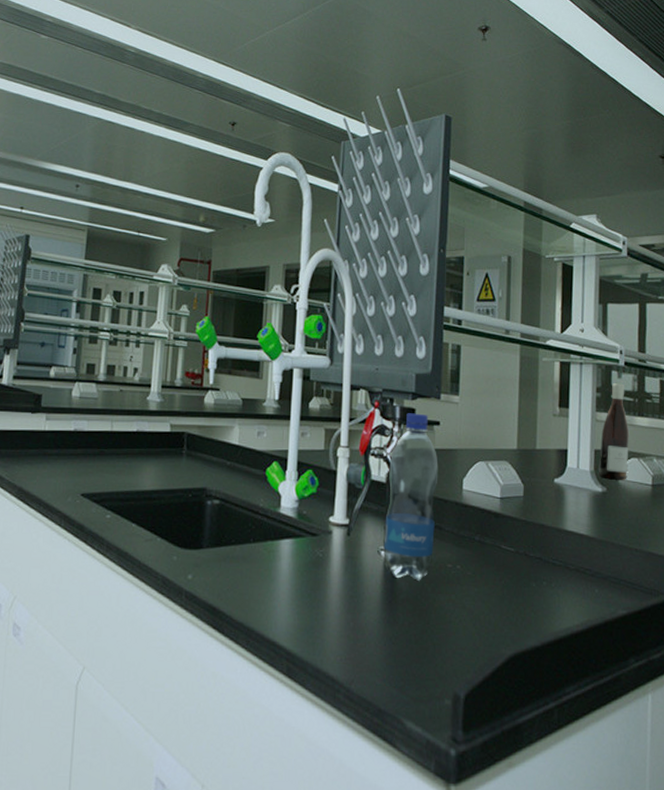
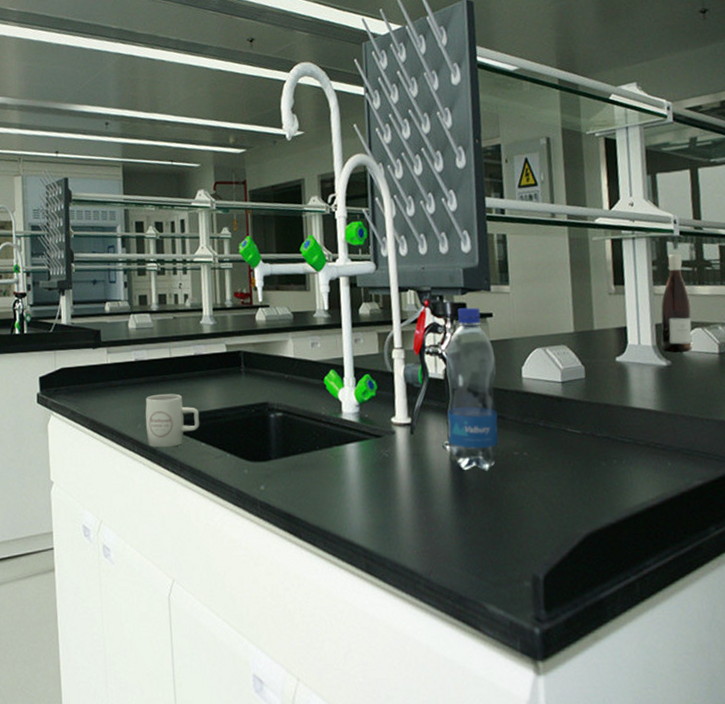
mug: none [75,468,134,525] -> present [145,394,200,448]

